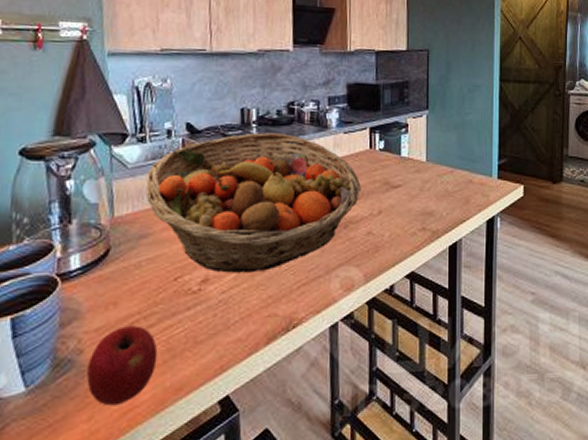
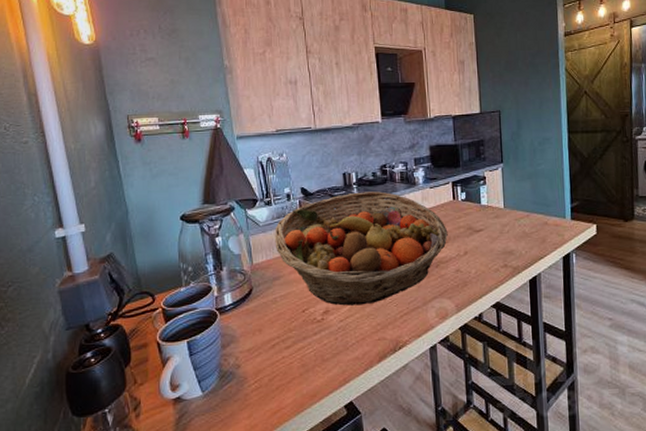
apple: present [87,325,158,406] -> none [245,347,295,407]

